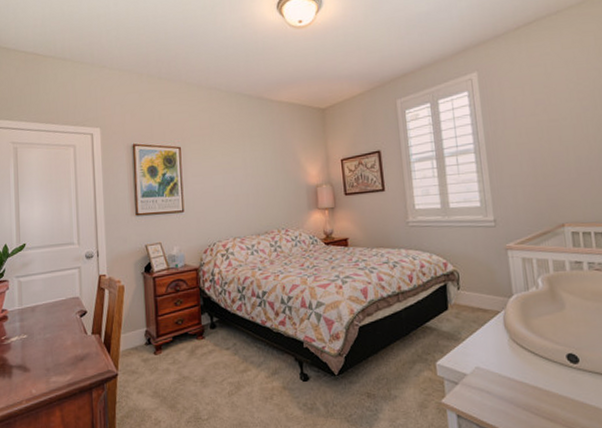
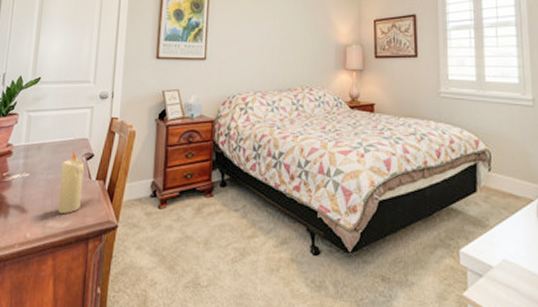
candle: none [57,309,80,368] -> present [58,150,84,214]

